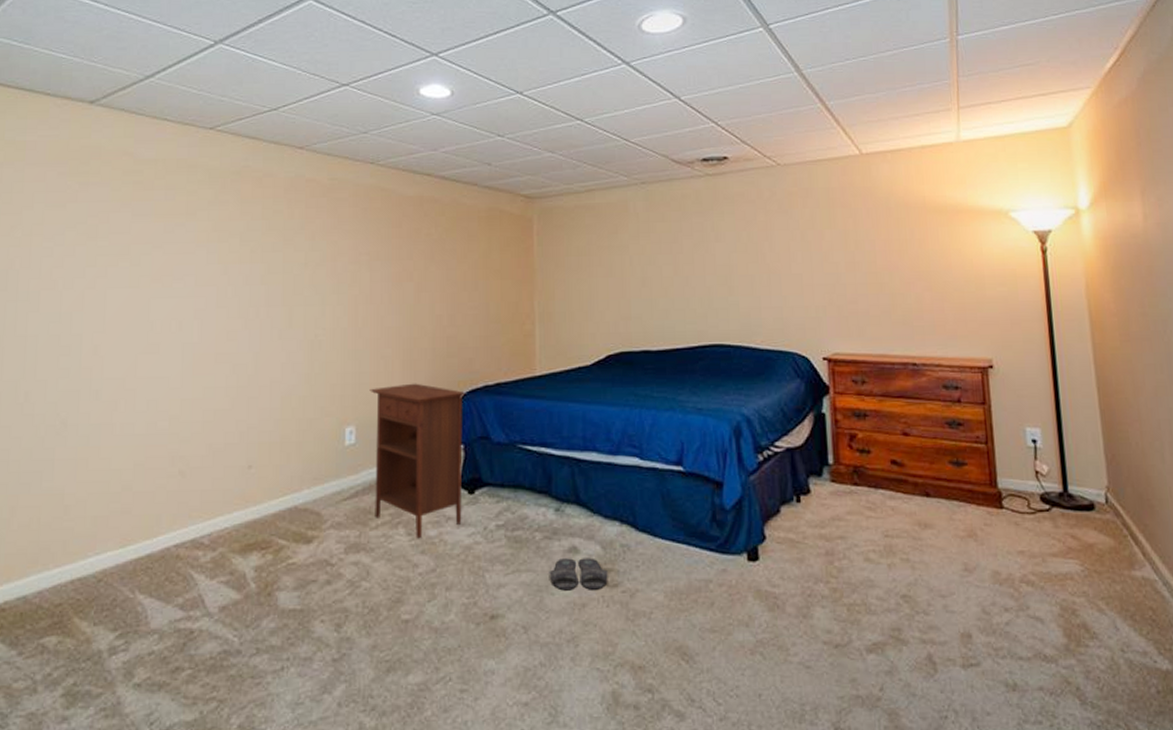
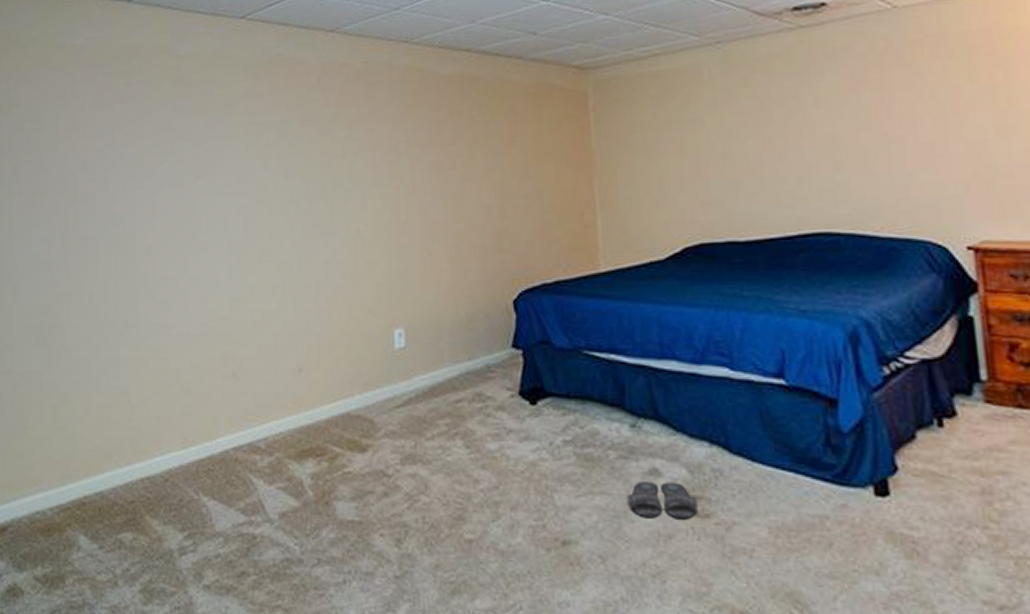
nightstand: present [369,383,466,539] -> none [417,281,525,452]

